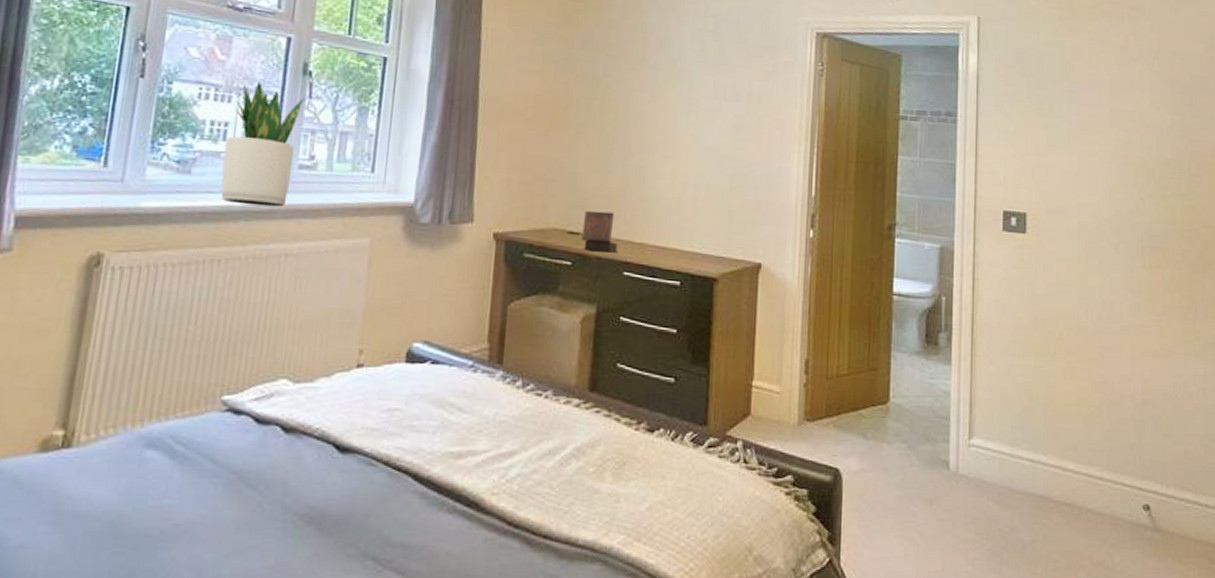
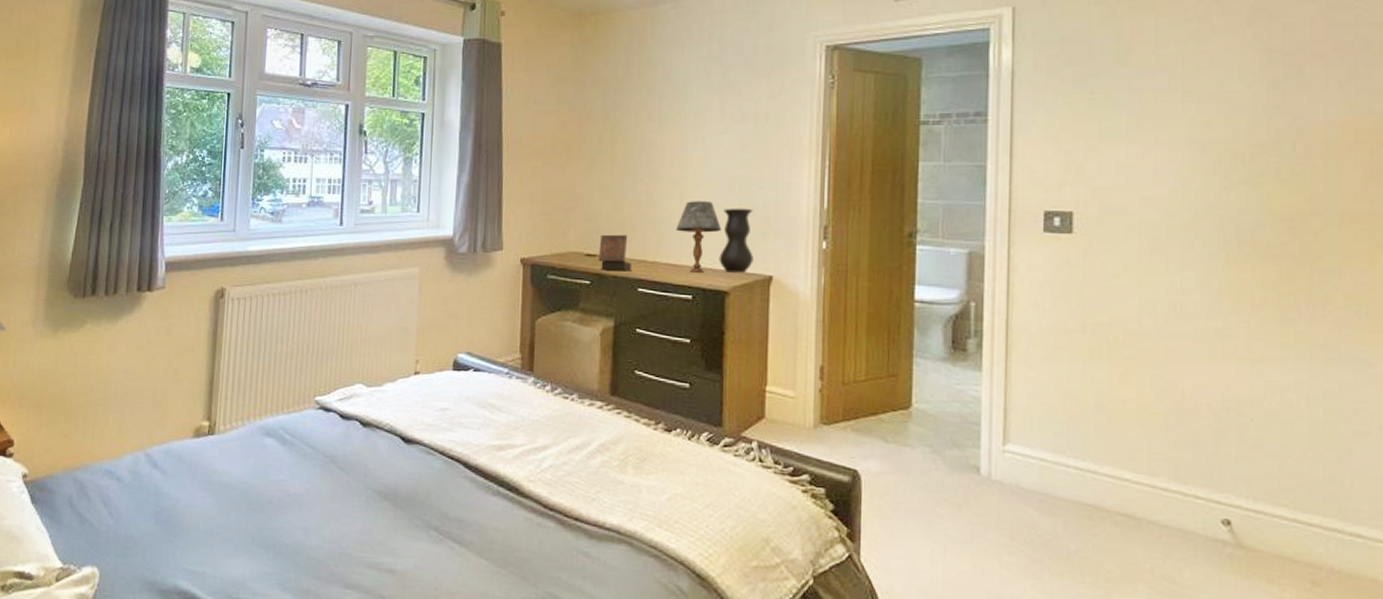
planter: present [221,82,304,208] -> none [304,144,362,245]
table lamp: none [665,179,712,258] -> present [675,201,721,273]
vase: none [708,190,744,260] -> present [719,208,754,274]

